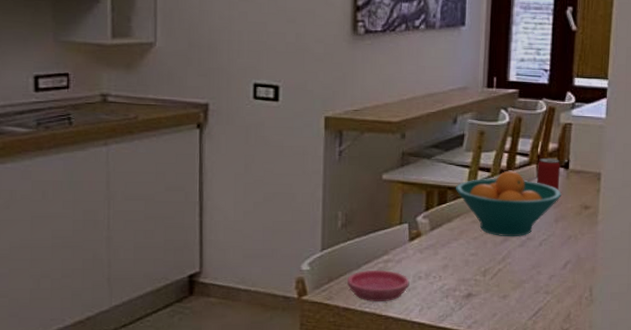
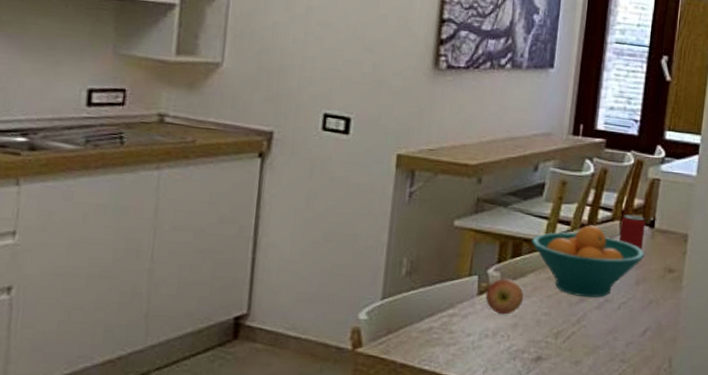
saucer: present [347,270,410,301] -> none [407,324,475,360]
apple: none [416,224,451,258] -> present [485,278,523,315]

